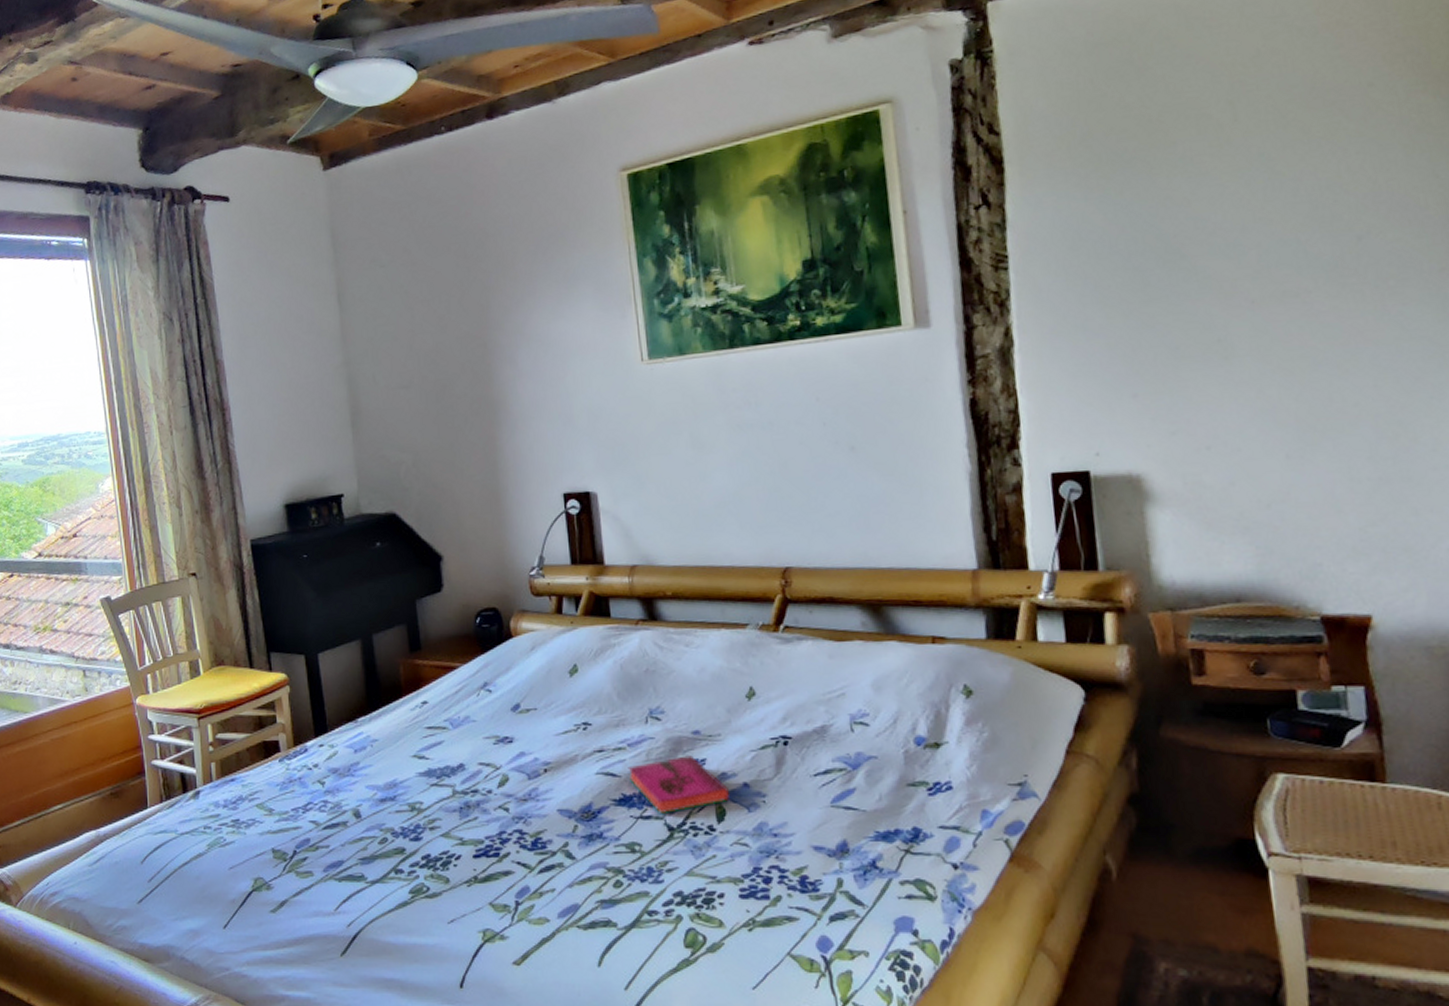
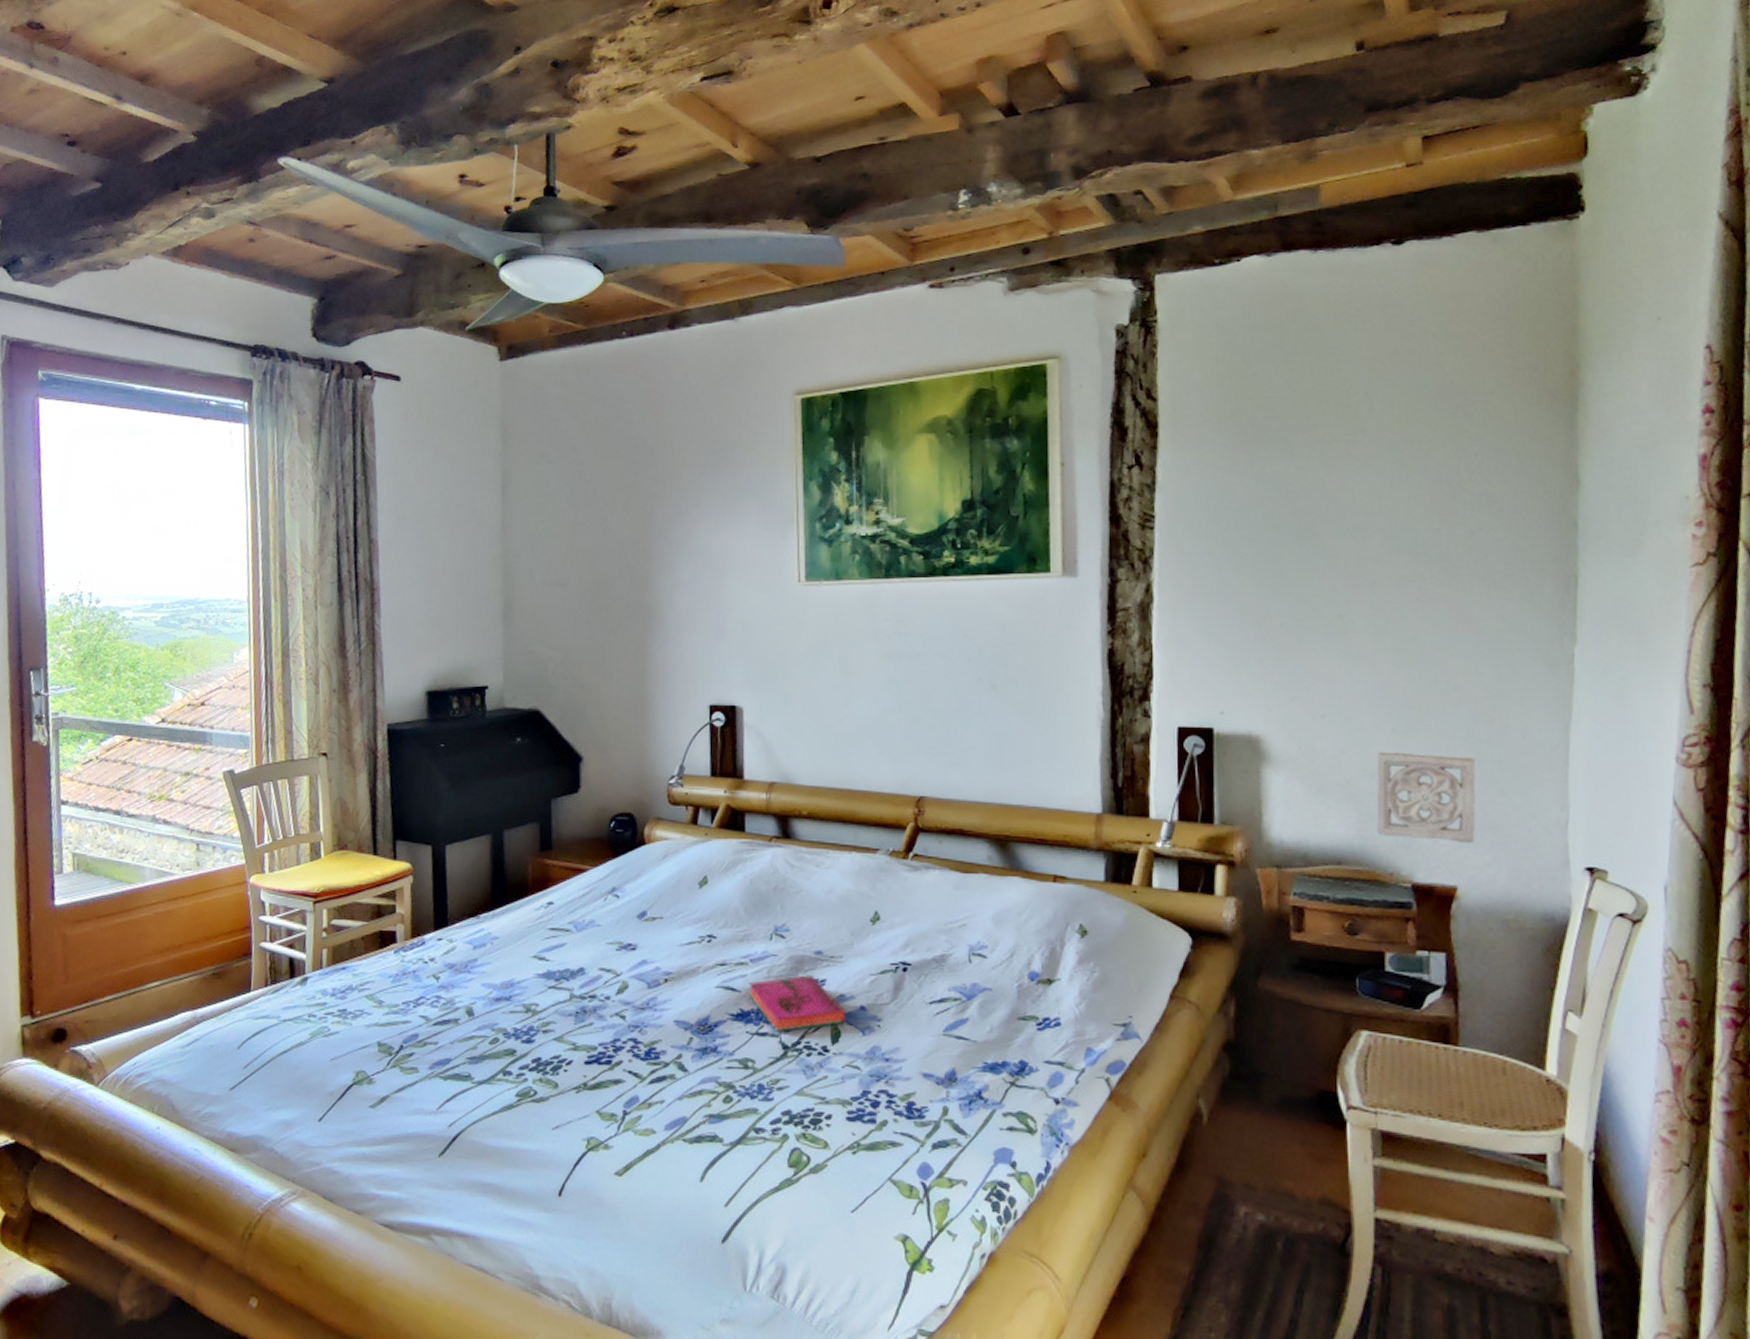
wall ornament: none [1271,478,1388,569] -> present [1376,751,1476,843]

